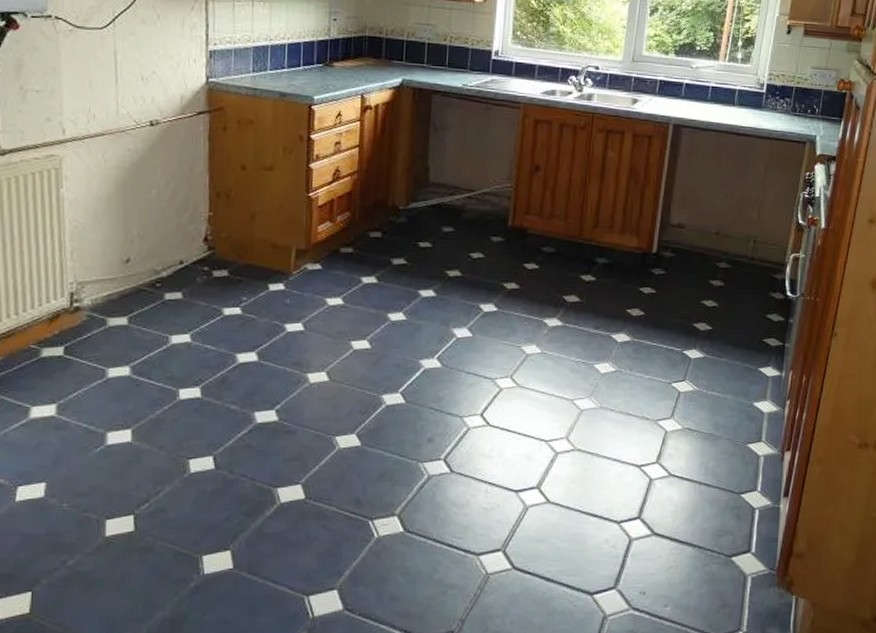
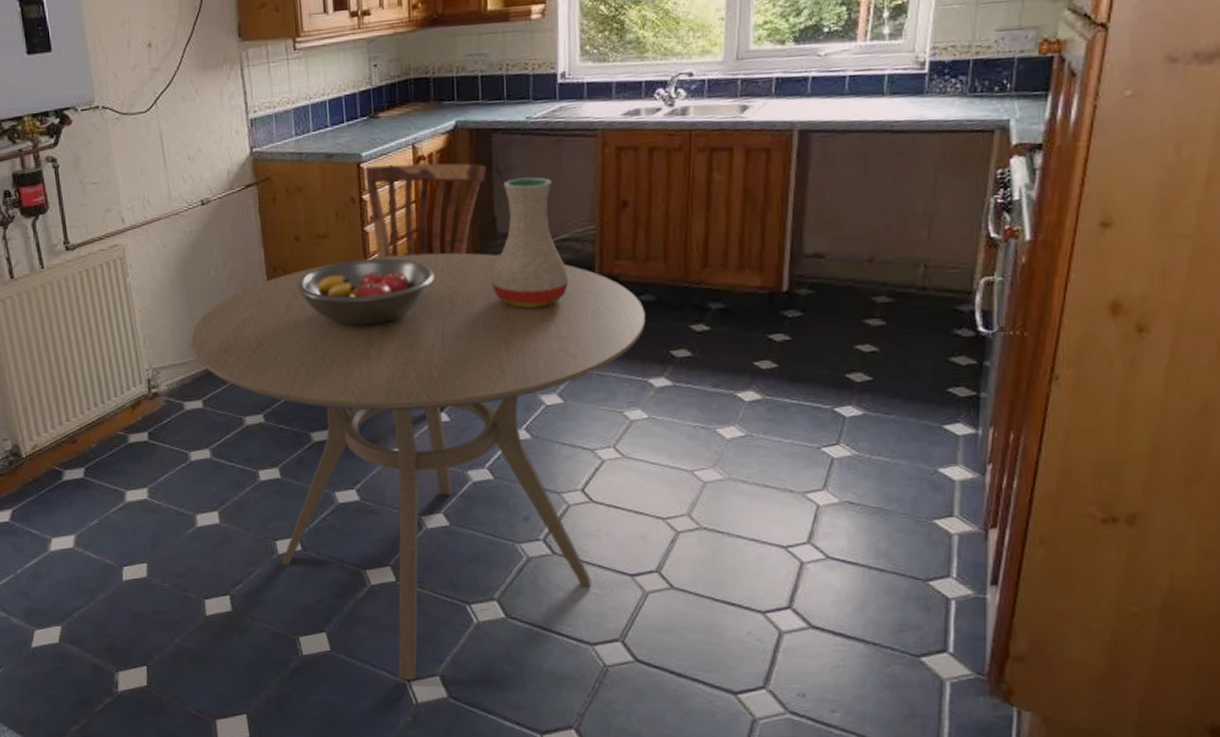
dining table: none [123,192,546,595] -> present [191,252,645,681]
fruit bowl: none [239,193,370,255] -> present [297,258,434,326]
dining chair: none [315,110,425,338] -> present [365,163,487,410]
vase: none [420,135,487,250] -> present [492,177,569,308]

